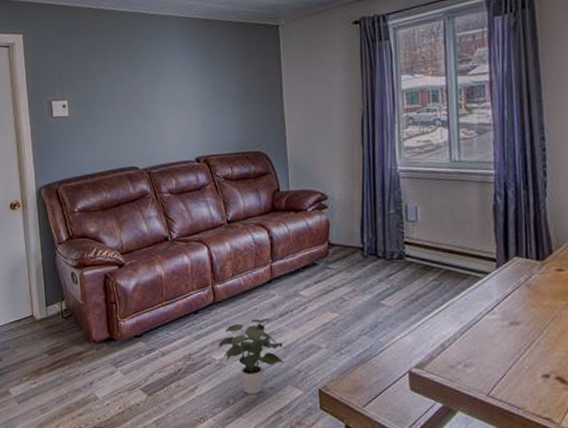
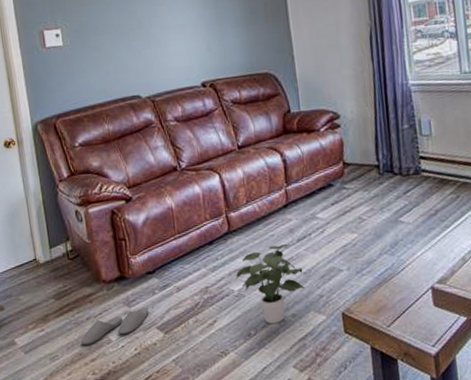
slippers: none [70,369,135,400] -> present [81,307,150,346]

